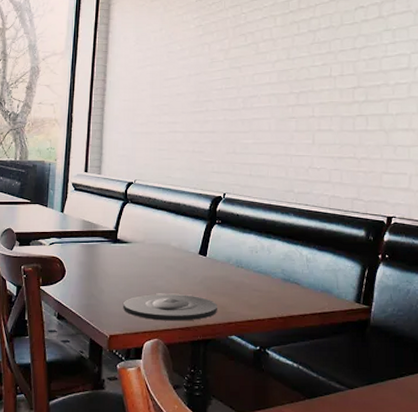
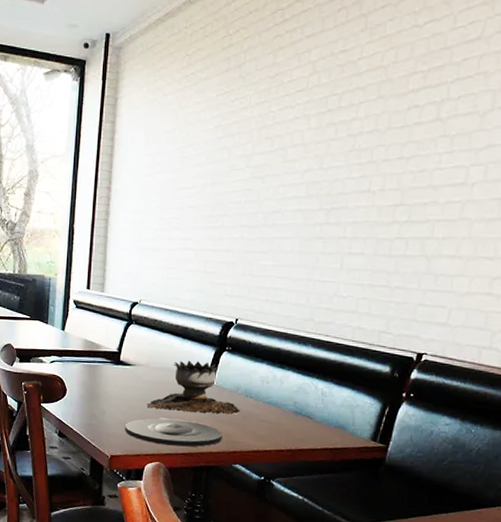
brazier: none [144,235,233,286] -> present [146,360,241,415]

